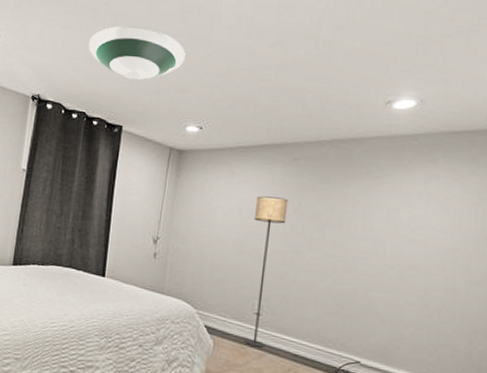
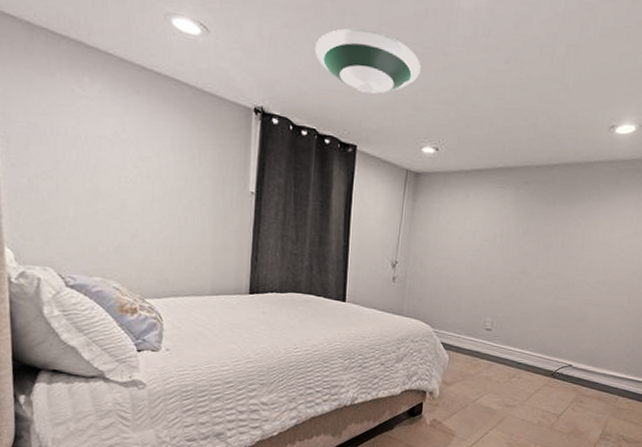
floor lamp: present [244,196,288,348] -> none [476,219,518,359]

